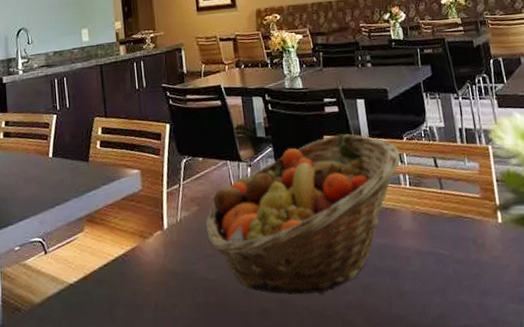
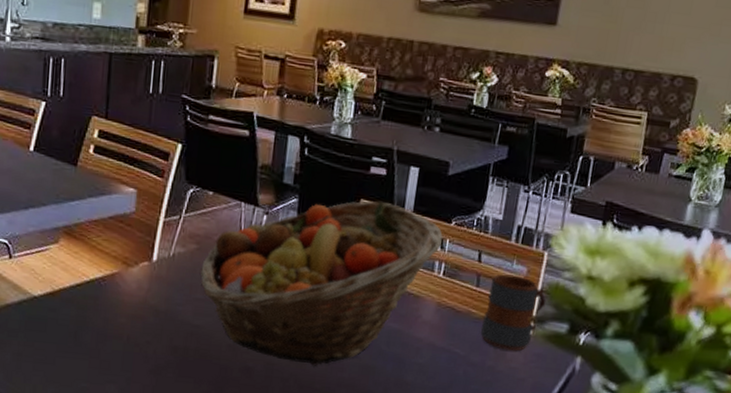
mug: none [452,171,505,242] -> present [480,274,547,351]

